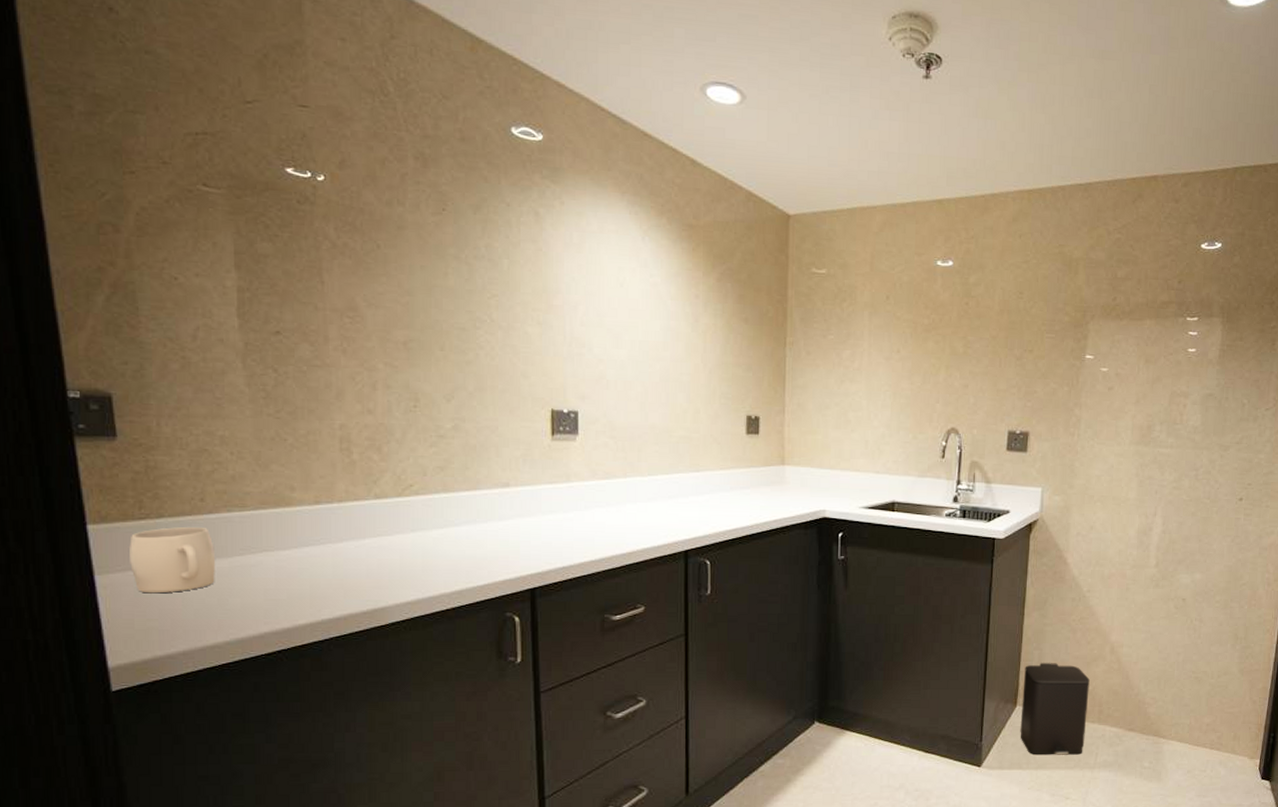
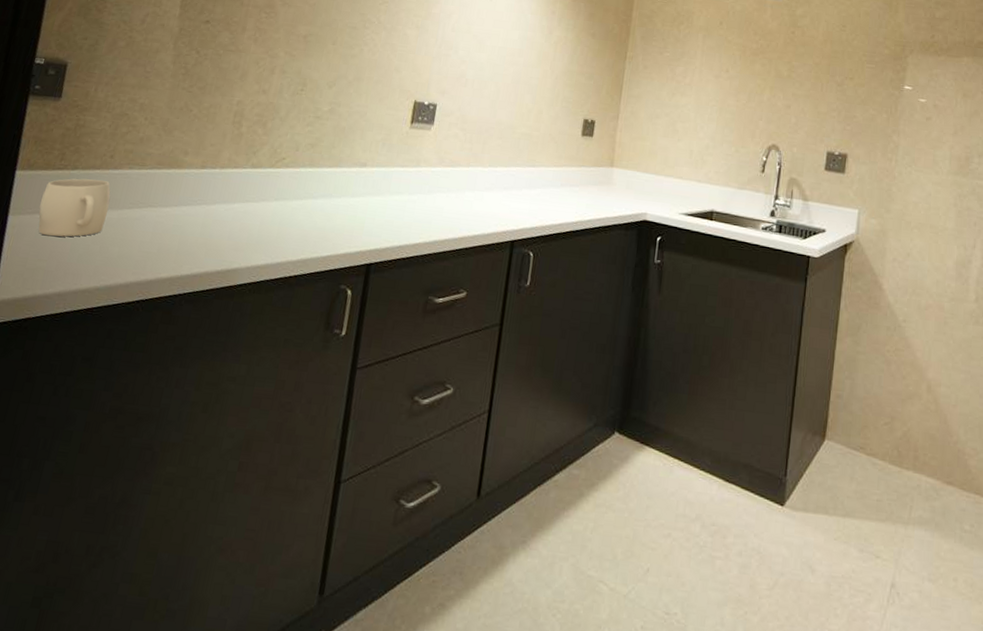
pedal bin: present [1020,663,1090,755] -> none [827,394,904,506]

